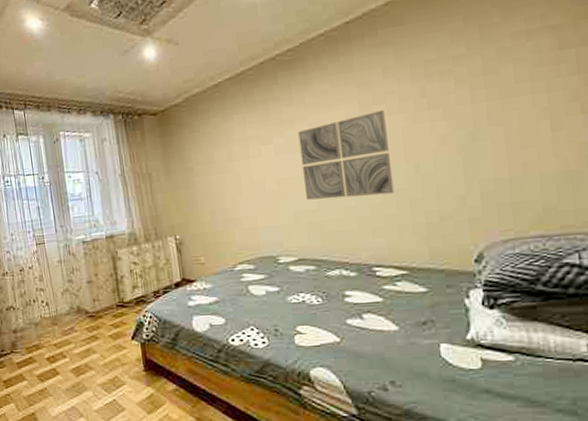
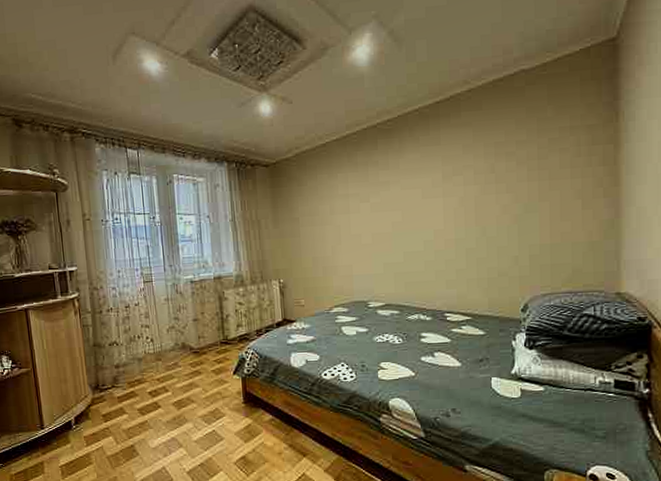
wall art: present [298,109,395,200] -> none [392,180,466,254]

